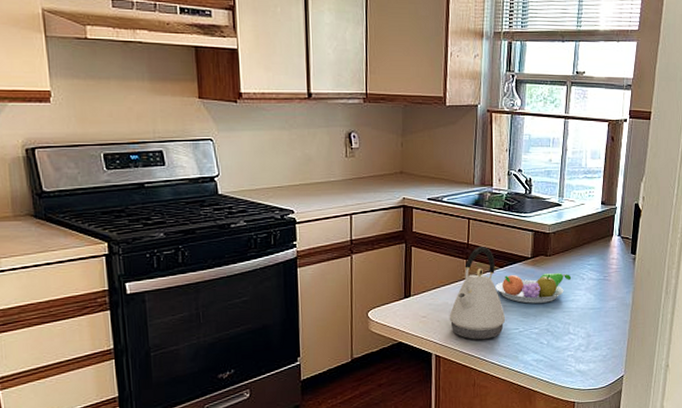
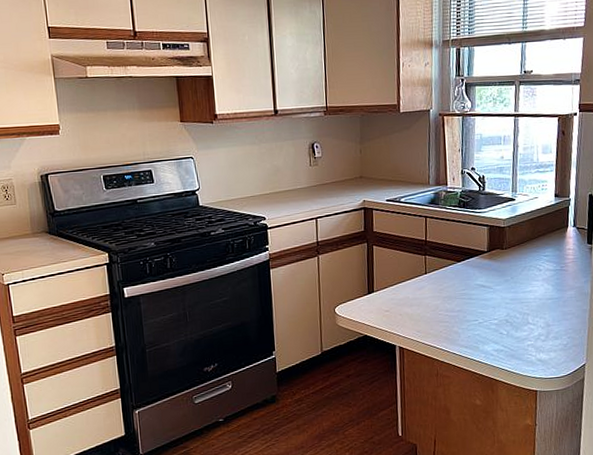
kettle: present [449,247,506,340] -> none [410,243,465,332]
fruit bowl: present [495,272,572,304] -> none [454,264,528,296]

